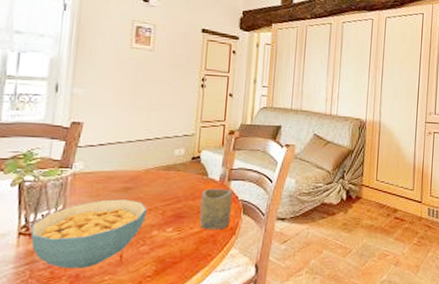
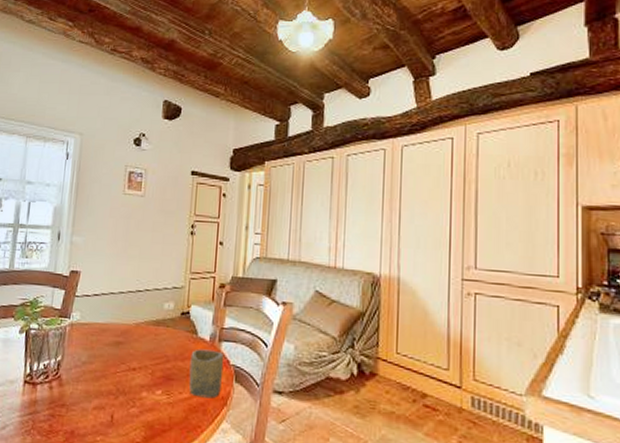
cereal bowl: present [30,199,148,268] -> none [34,353,137,425]

